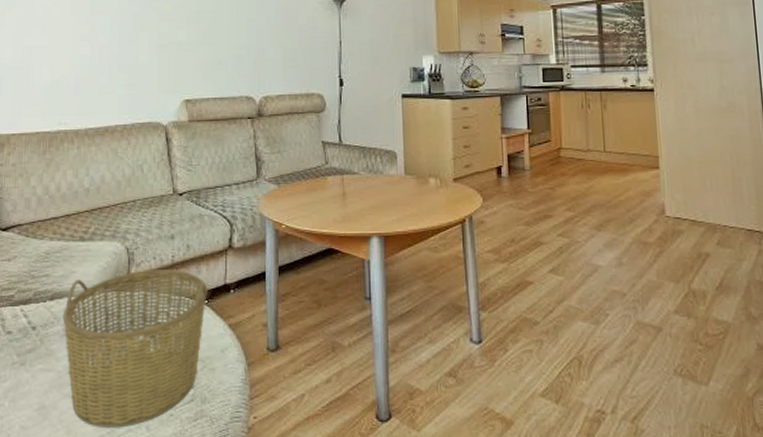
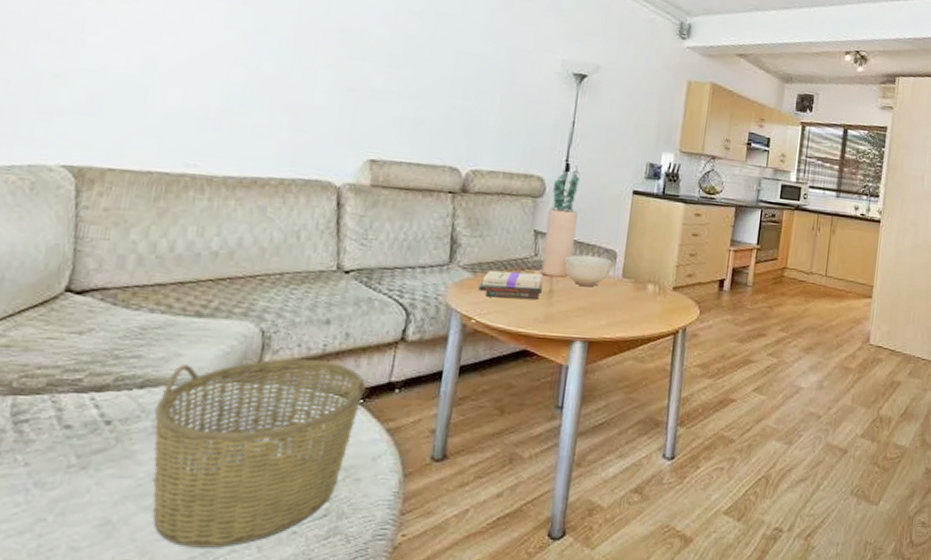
books: none [284,179,336,204] -> present [478,270,543,299]
vase: none [330,80,358,181] -> present [541,166,580,278]
bowl: none [352,158,394,187] -> present [565,254,612,287]

